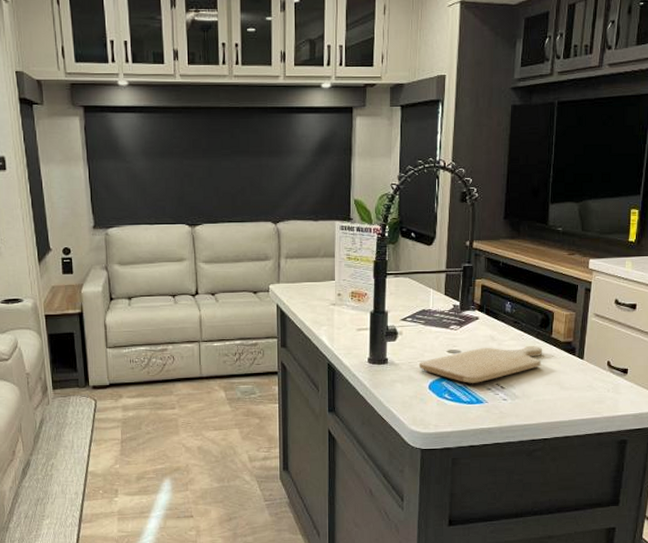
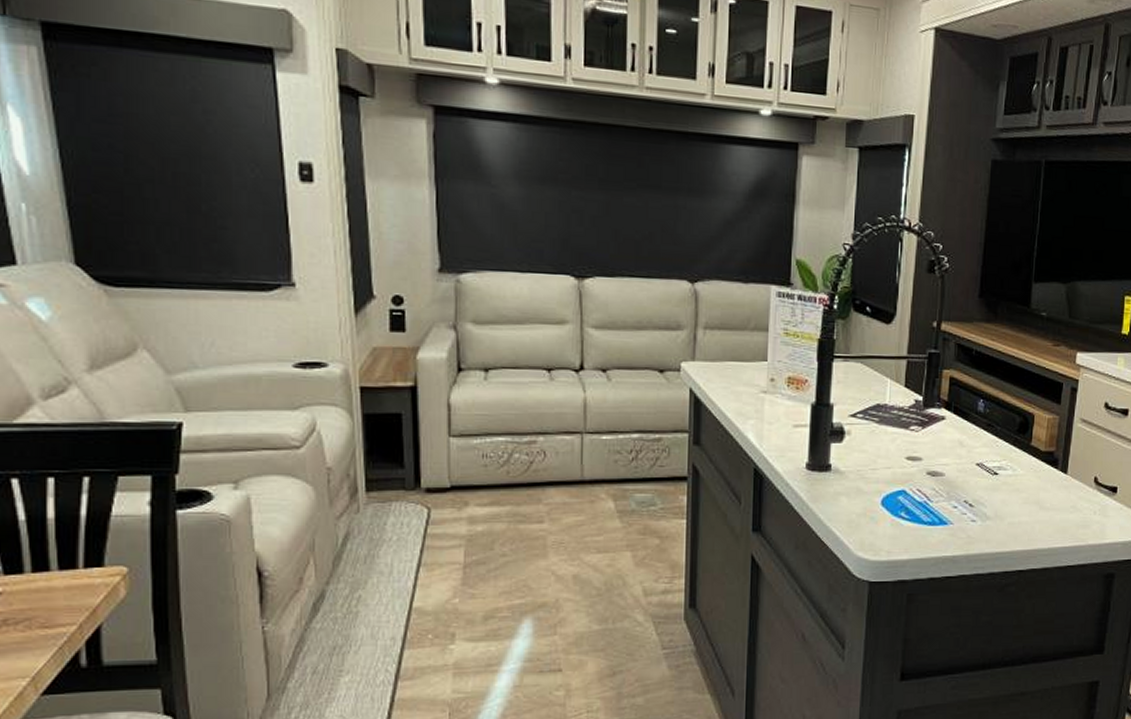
chopping board: present [418,346,542,383] -> none [869,454,1019,499]

